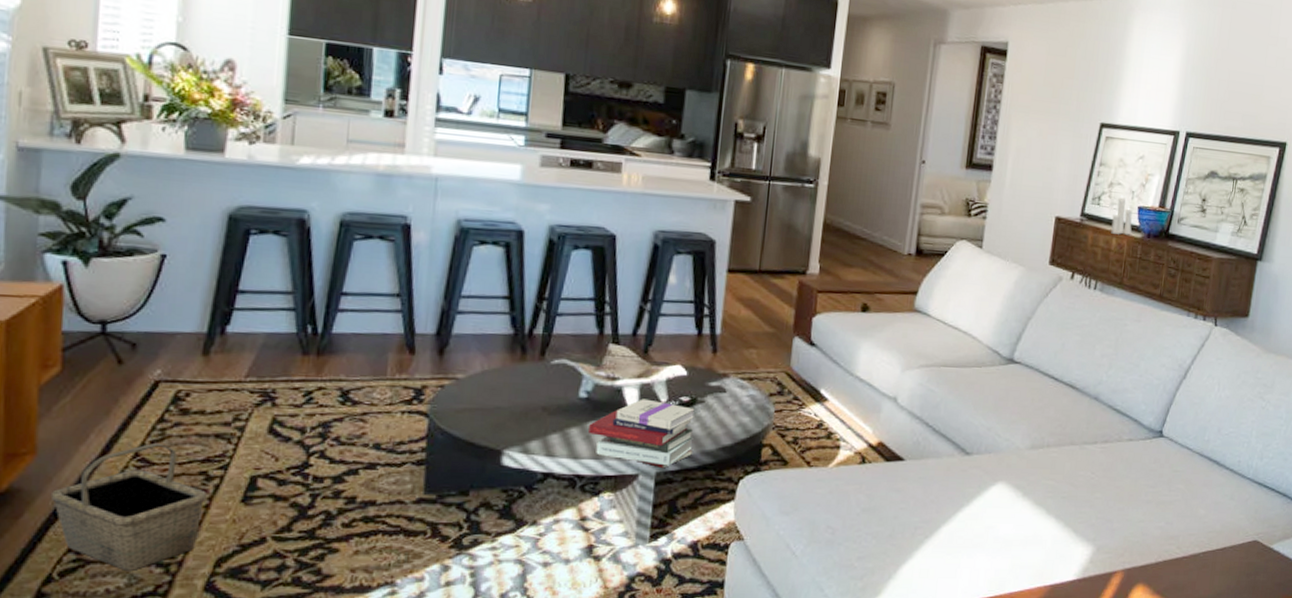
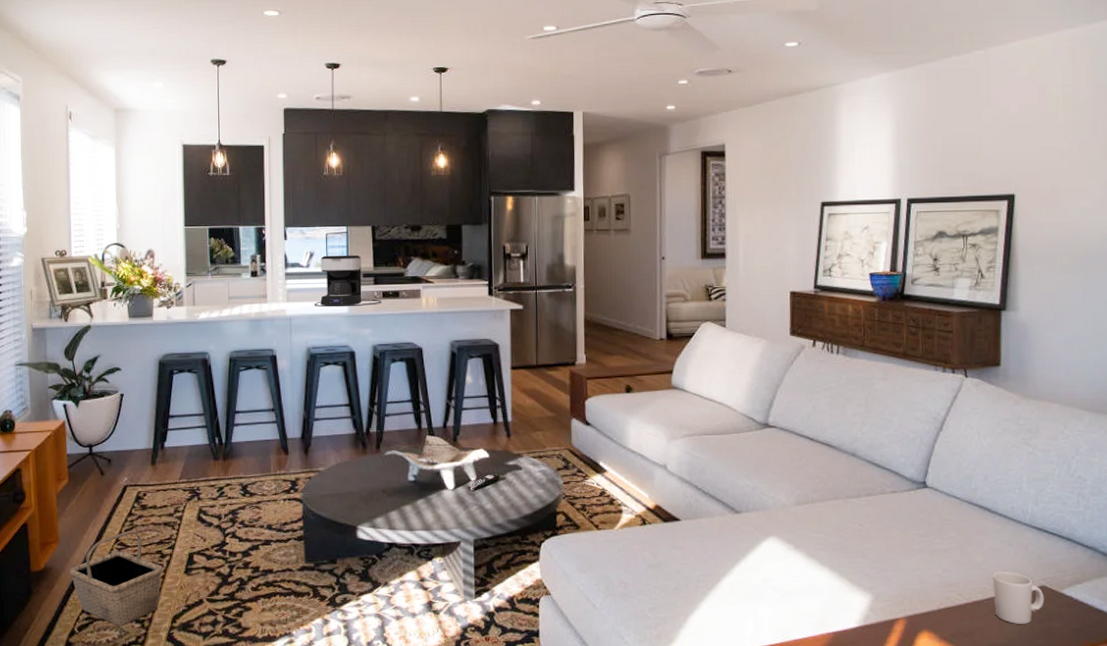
coffee maker: none [472,102,568,175] -> present [314,254,381,307]
books: present [588,399,695,469] -> none [419,479,500,536]
candle: present [1111,195,1133,235] -> none [845,264,866,301]
mug: none [1209,525,1255,579] -> present [992,572,1044,625]

